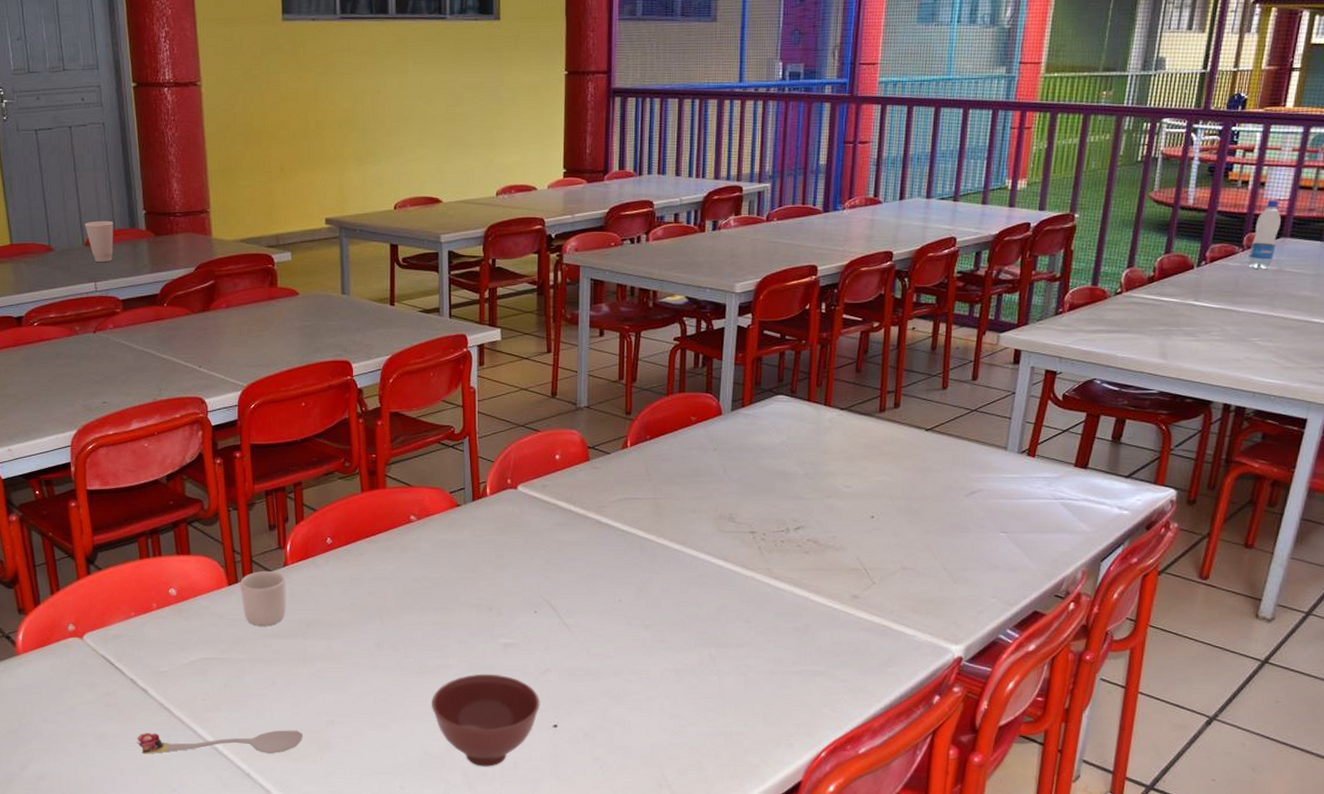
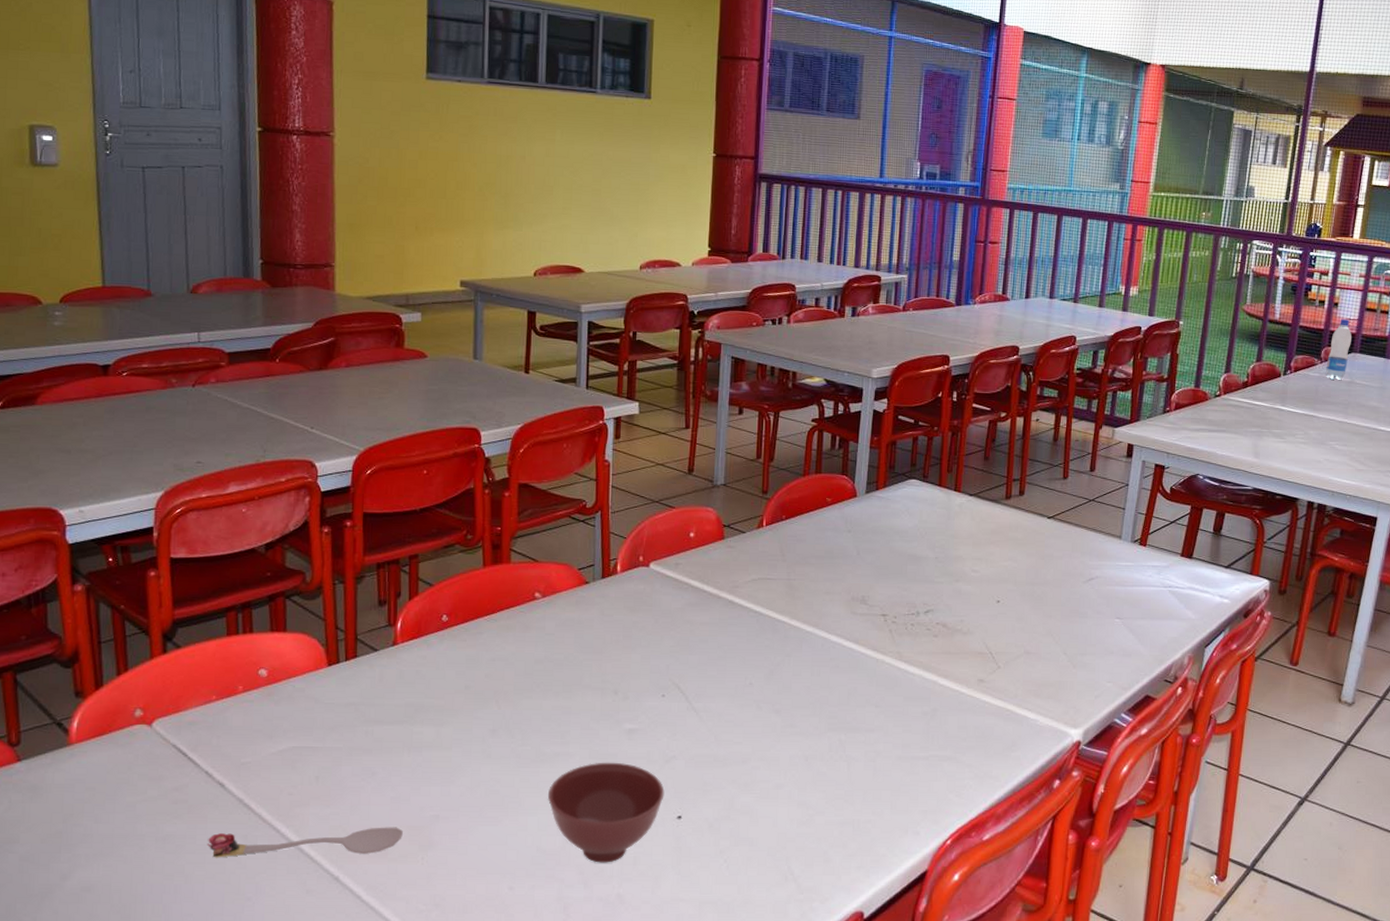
cup: present [84,220,114,262] -> none [191,267,225,311]
cup: present [240,570,286,626] -> none [341,649,394,712]

